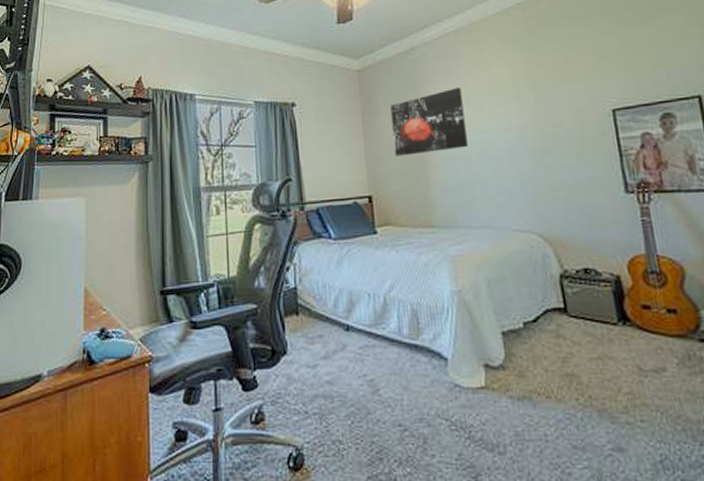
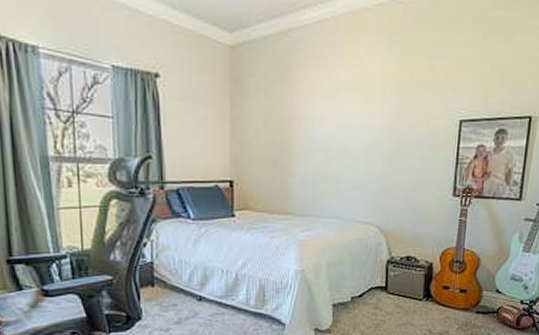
wall art: present [390,88,468,157] -> none [260,80,332,144]

